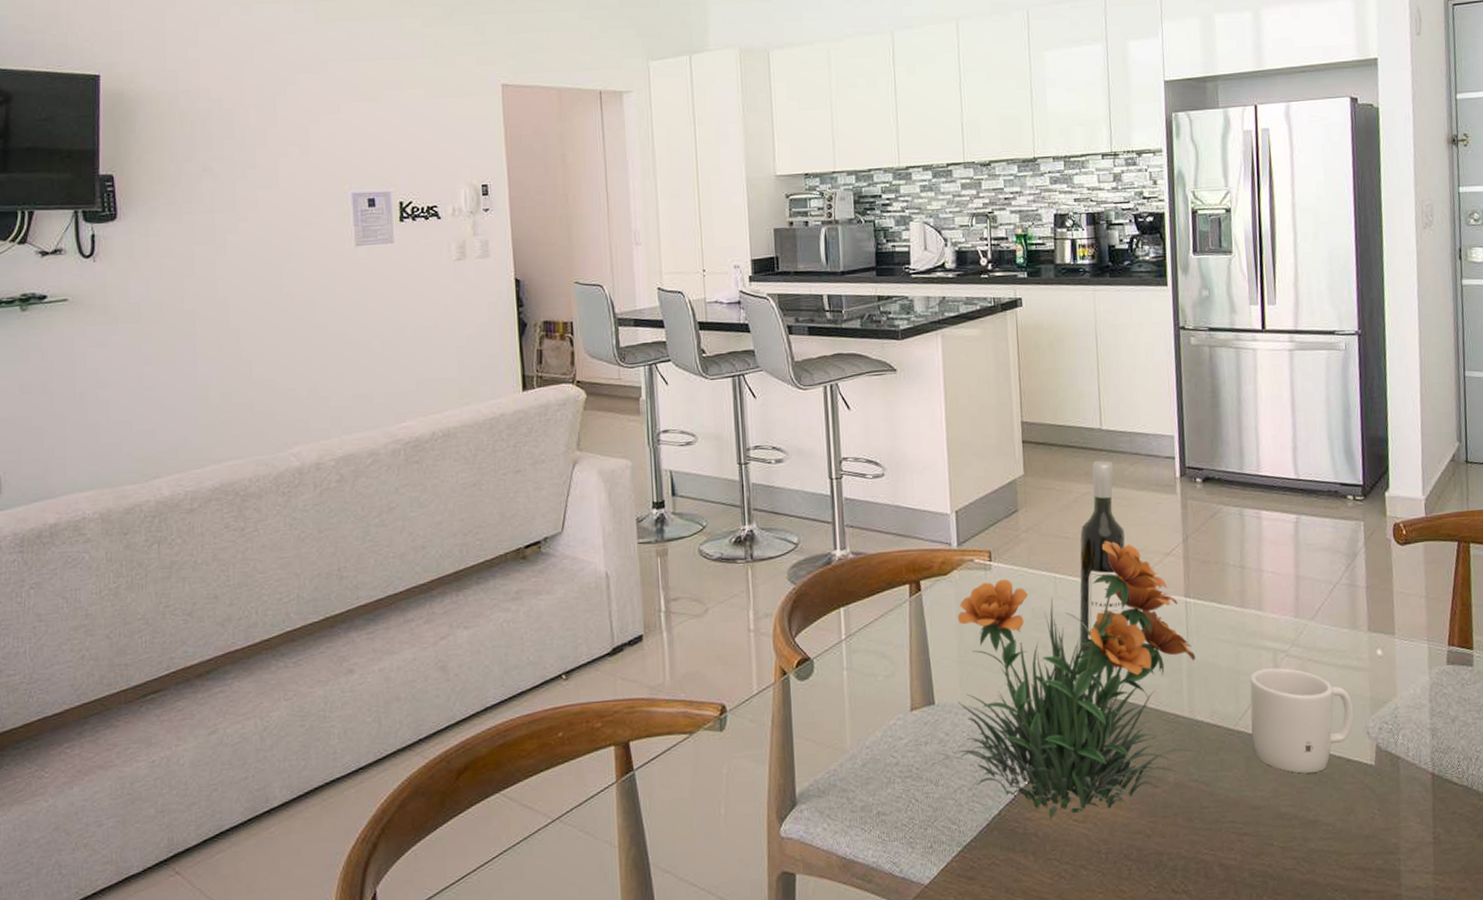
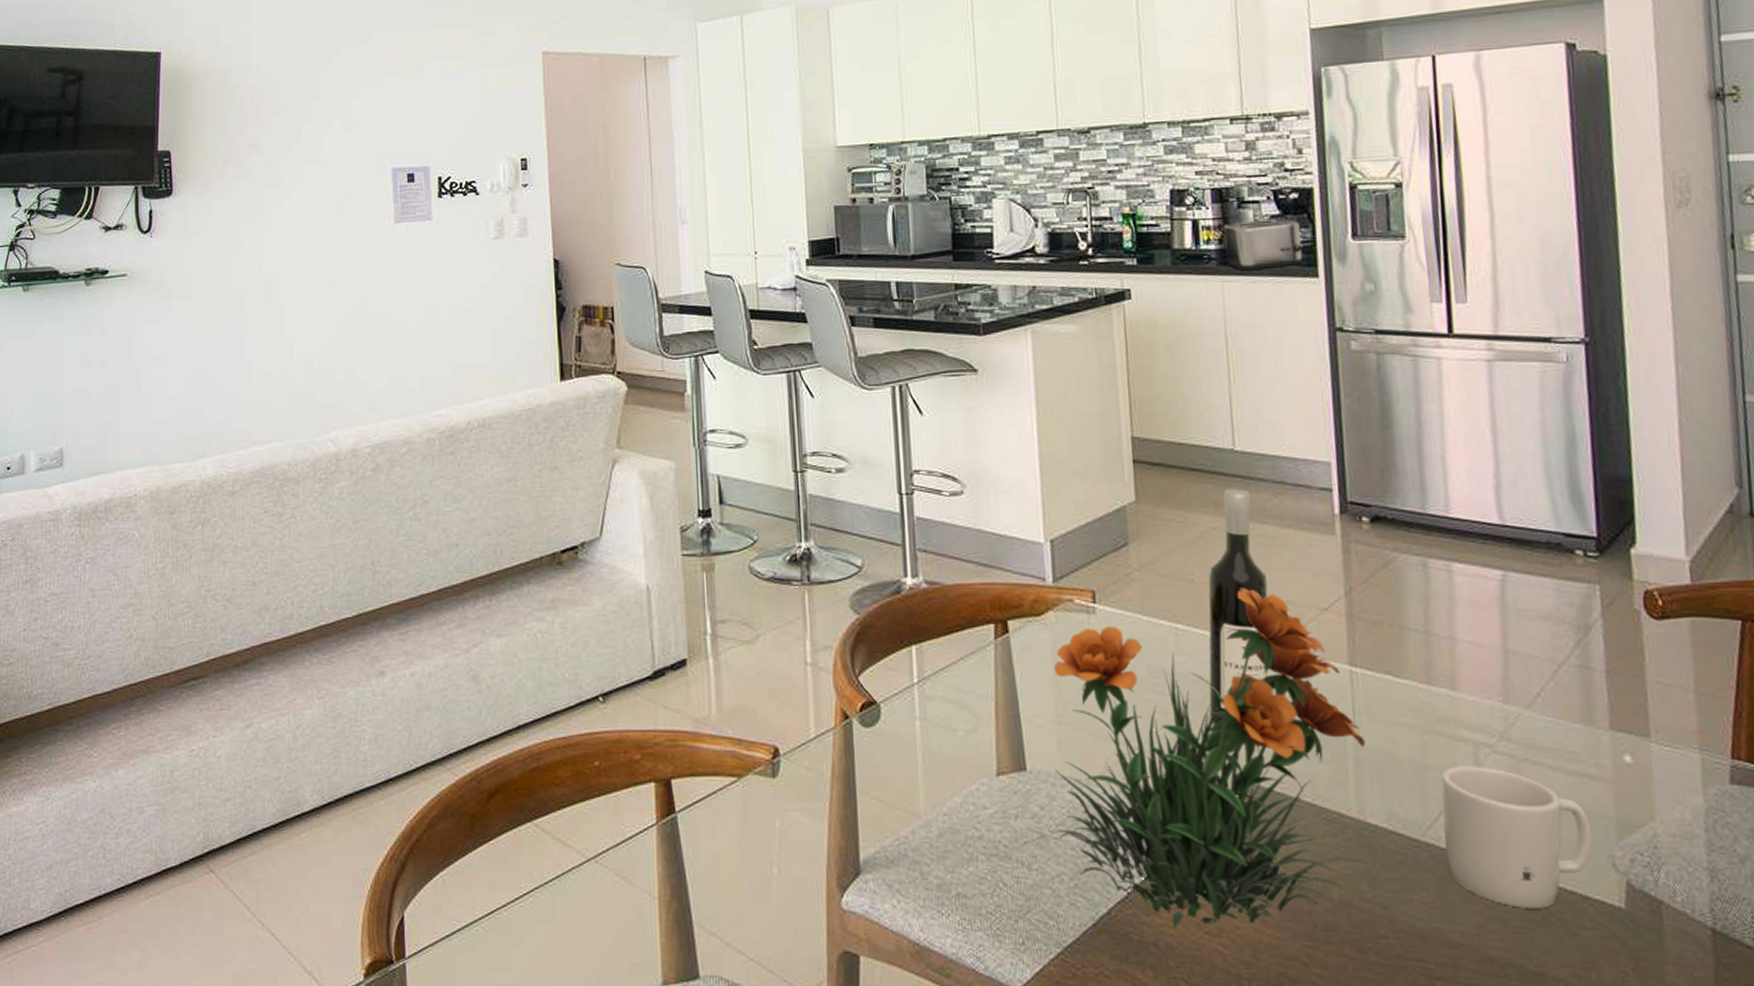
toaster: none [1096,237,1156,283] -> present [1224,217,1303,272]

